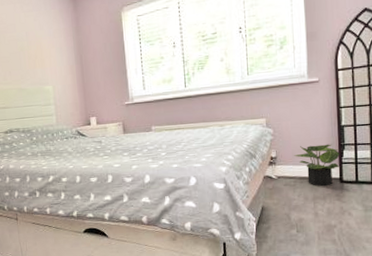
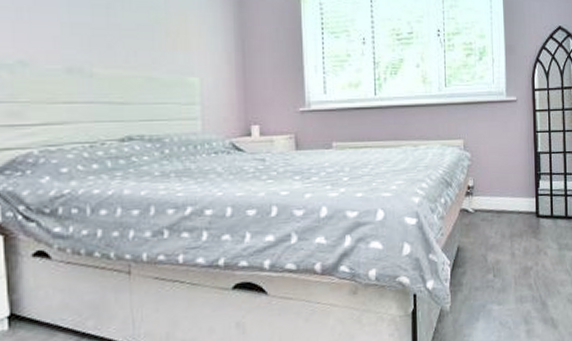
potted plant: present [294,144,340,187] -> none [492,172,536,222]

